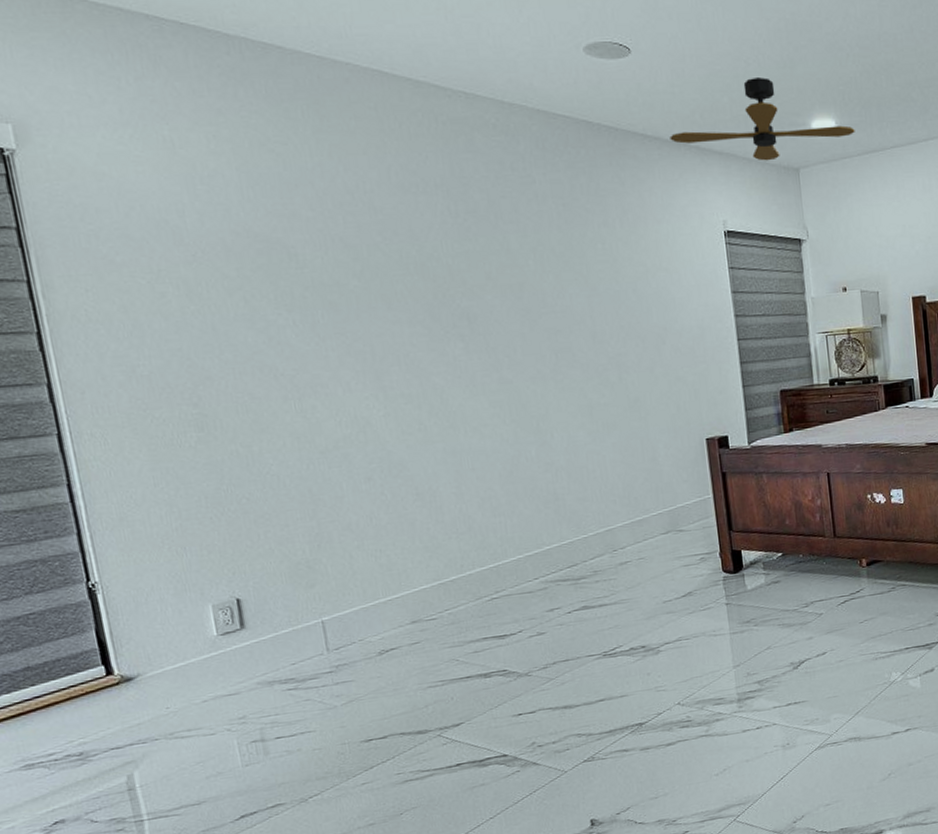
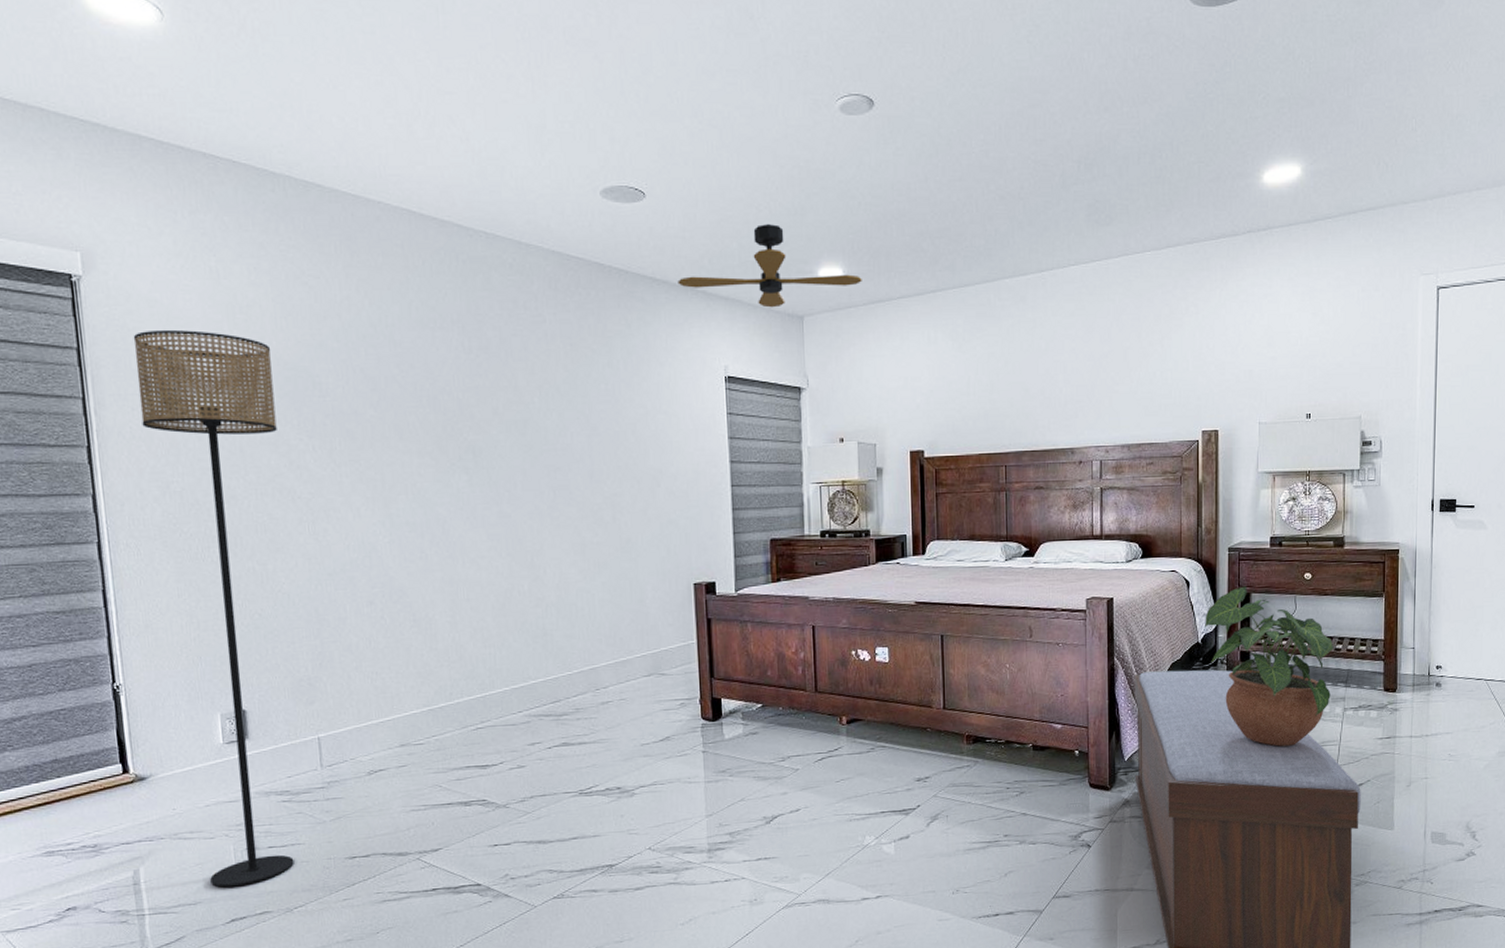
floor lamp: none [80,204,306,784] -> present [133,329,294,888]

